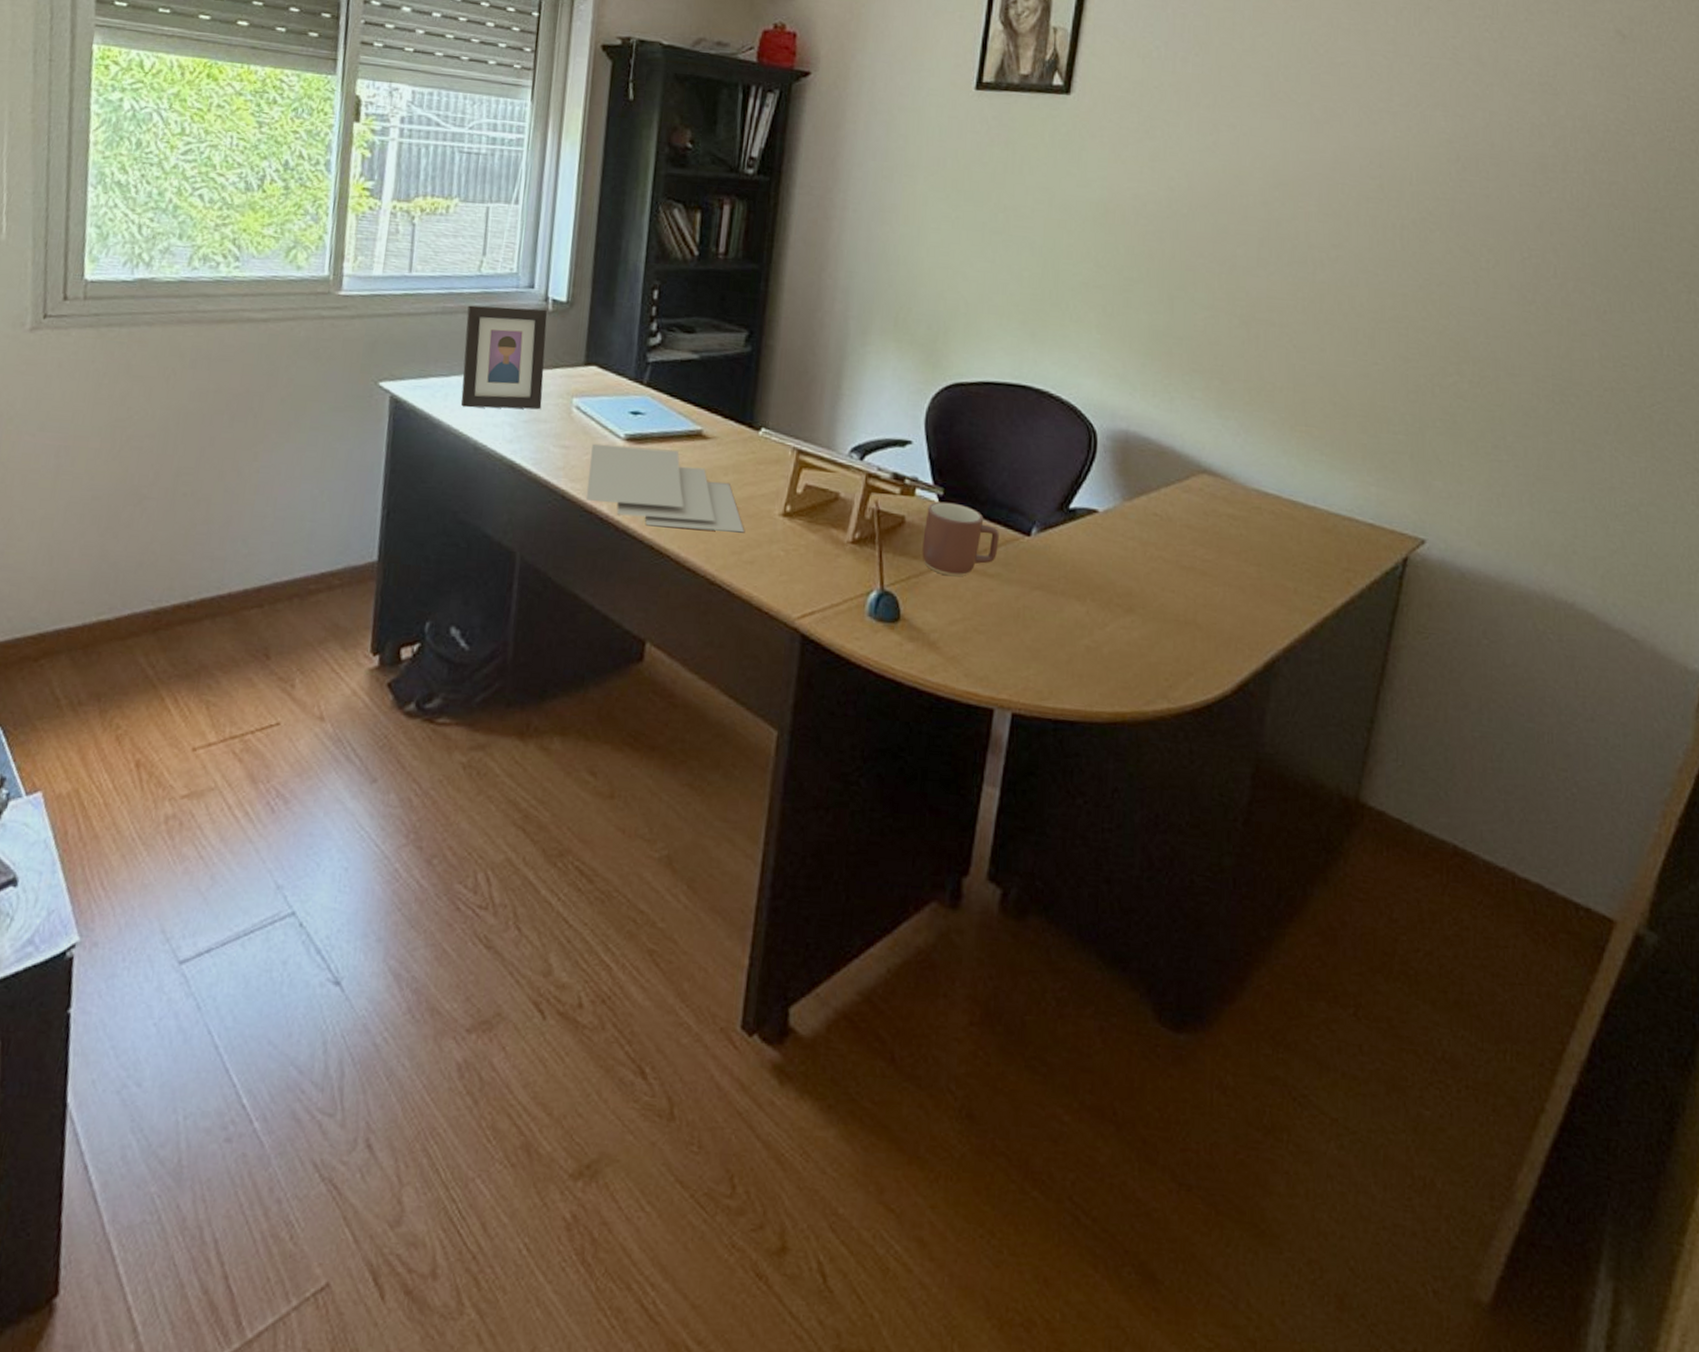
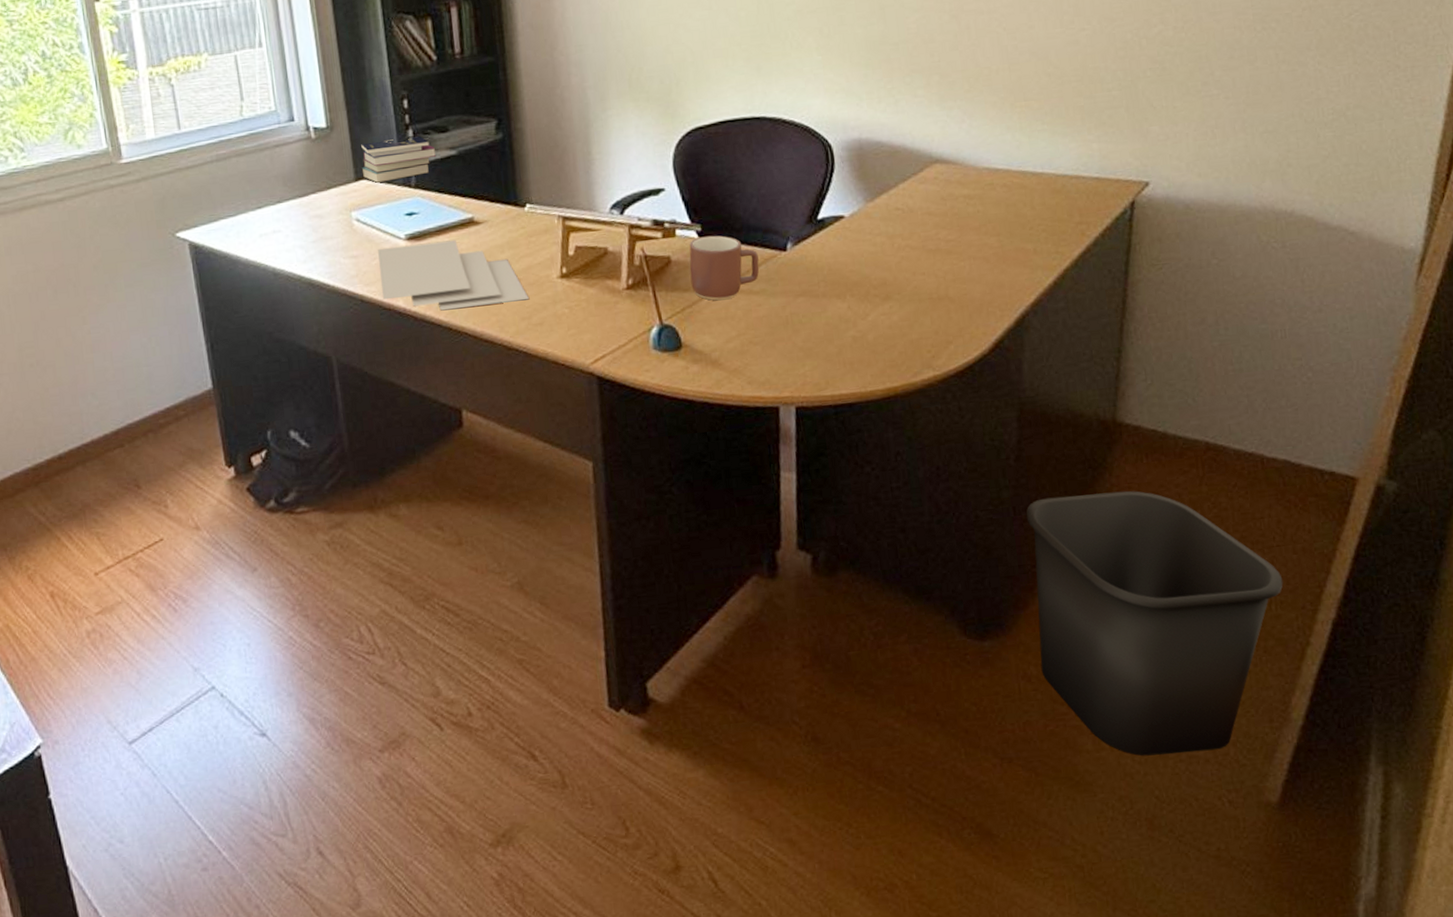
picture frame: present [461,305,547,410] -> none [239,138,325,240]
books: none [593,327,677,374] -> present [361,136,436,184]
waste bin: none [1239,875,1522,1222] -> present [1026,491,1283,756]

